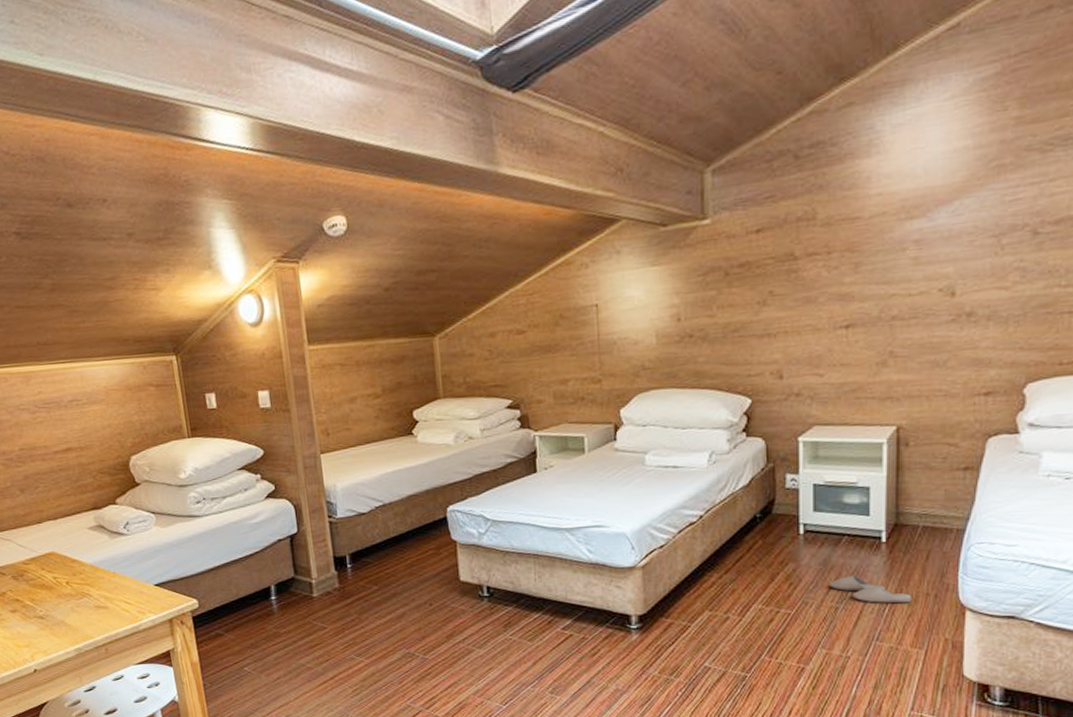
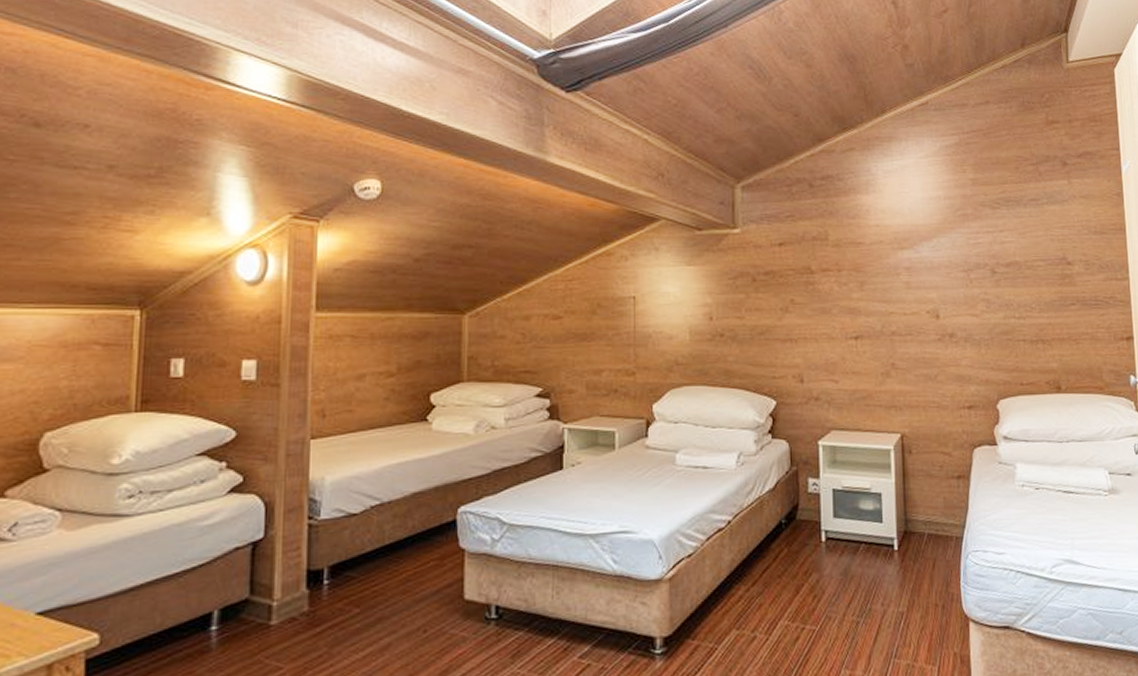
slippers: present [829,575,912,604] -> none [849,585,923,616]

